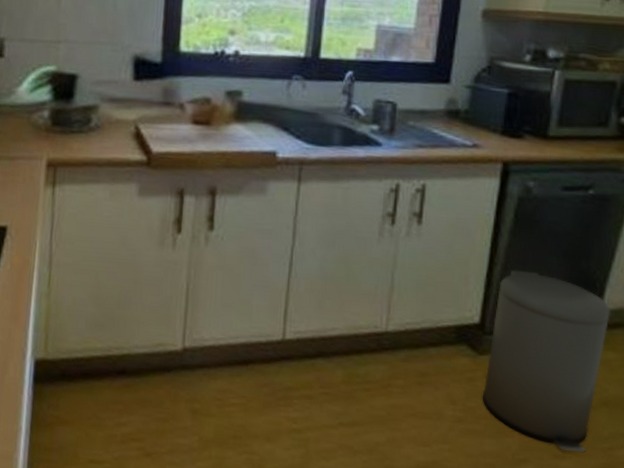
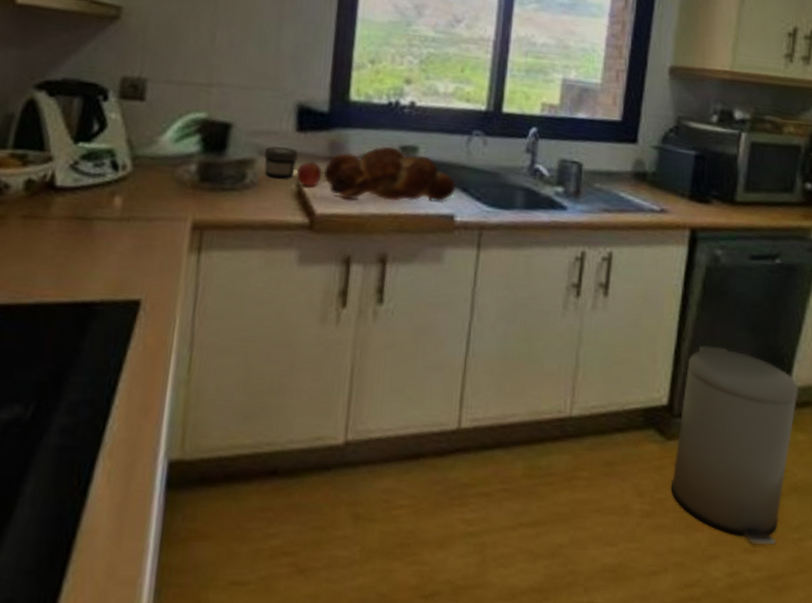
jar: none [106,94,136,122] -> present [263,146,299,179]
fruit: none [134,105,157,128] -> present [296,160,322,187]
bread loaf: none [158,91,279,141] -> present [323,146,457,202]

